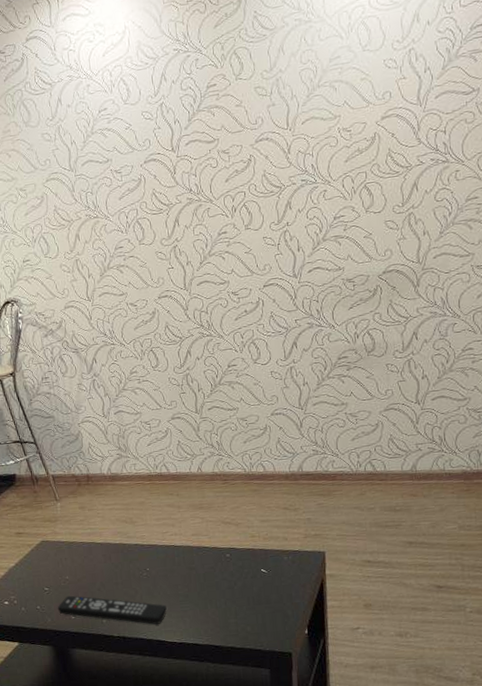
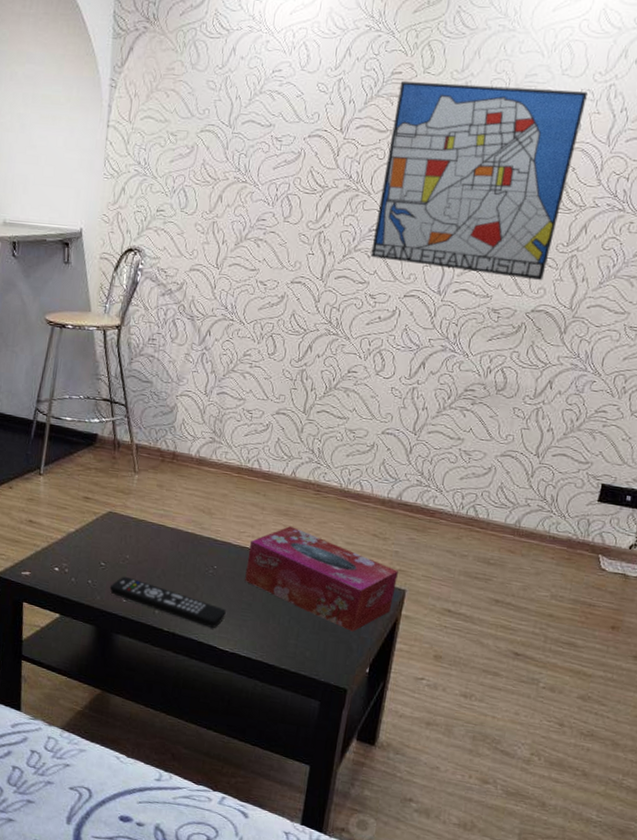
tissue box: none [174,516,316,600] -> present [245,525,398,632]
wall art: none [217,61,391,259] -> present [370,81,588,281]

